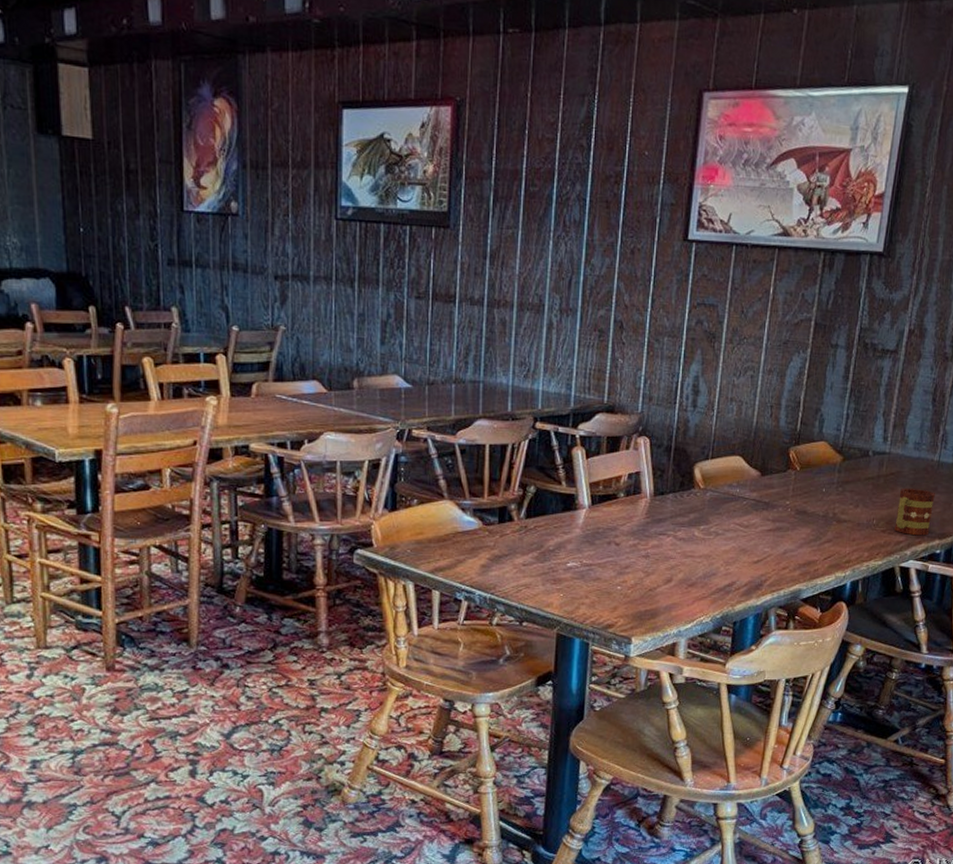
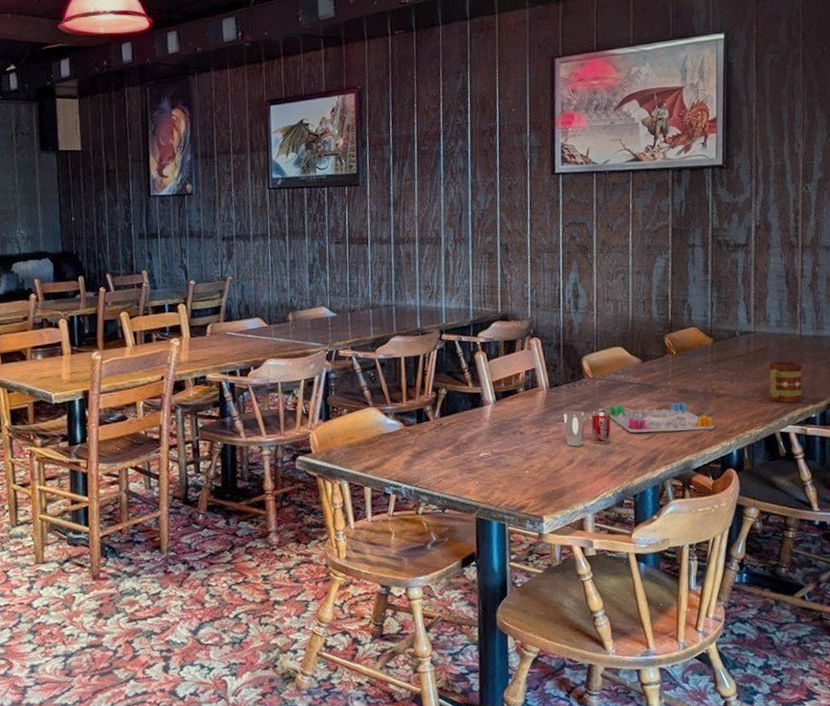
beverage can: none [665,523,719,564] -> present [563,408,611,447]
board game: none [717,521,831,557] -> present [609,402,715,433]

